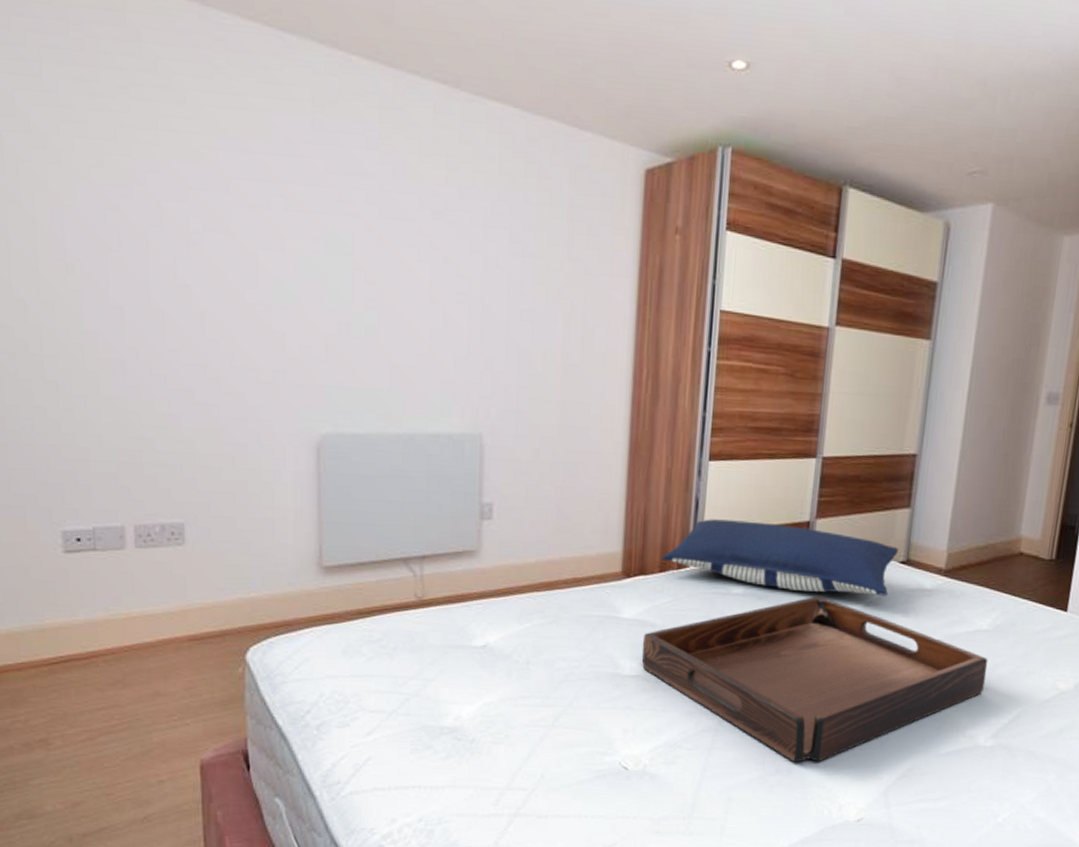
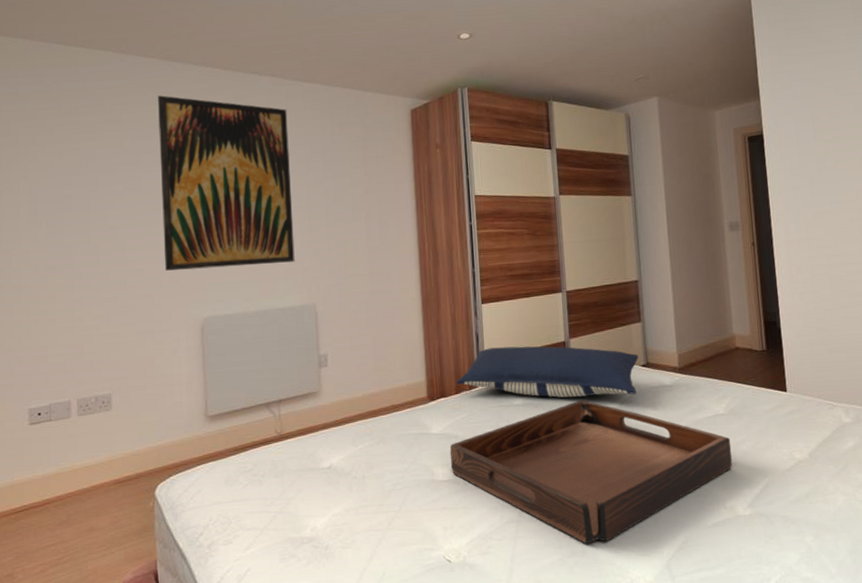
wall art: none [259,85,461,372] -> present [158,95,295,271]

